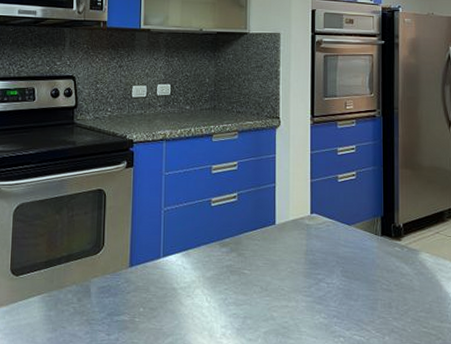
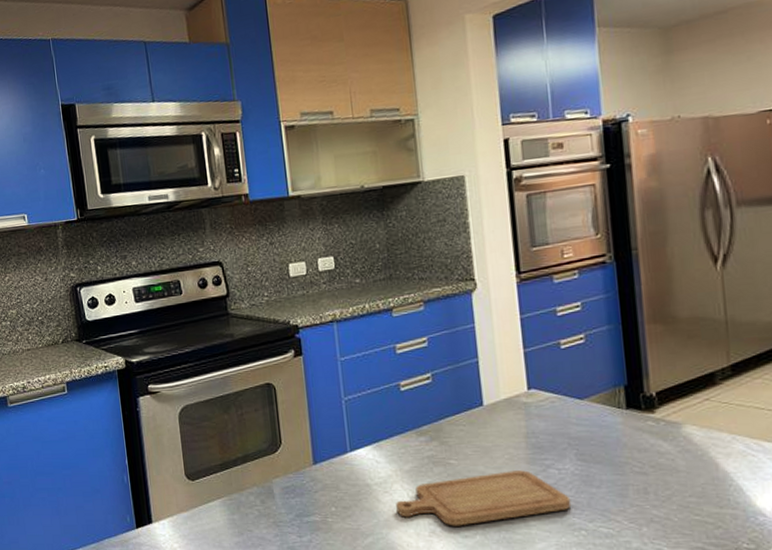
chopping board: none [196,282,335,330] -> present [396,470,572,526]

